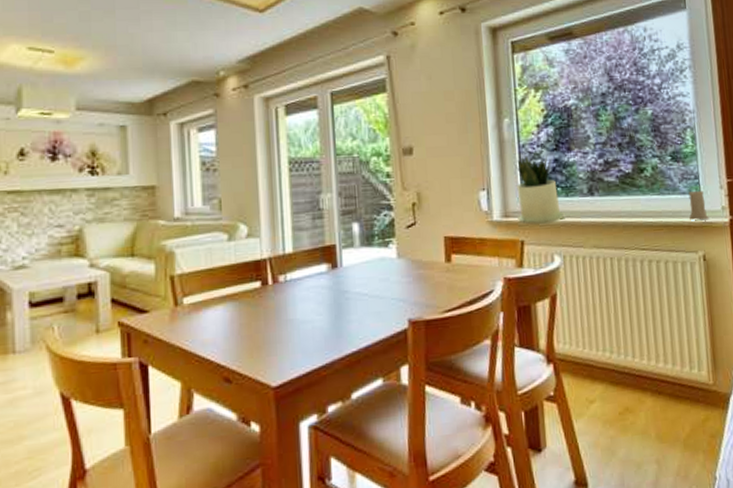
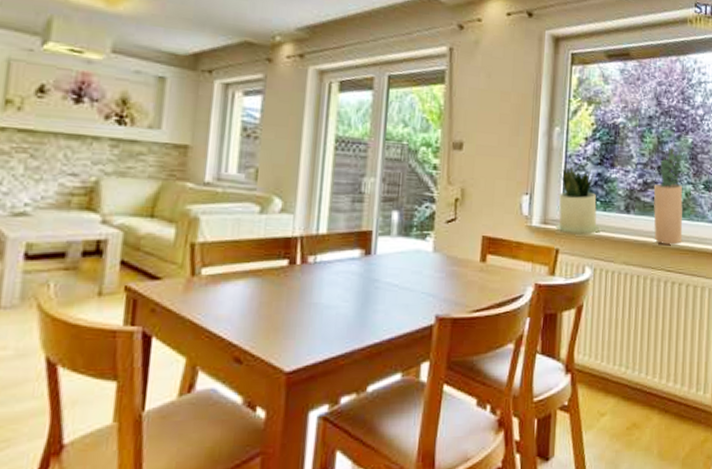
vase: none [616,119,655,223] -> present [653,144,683,245]

